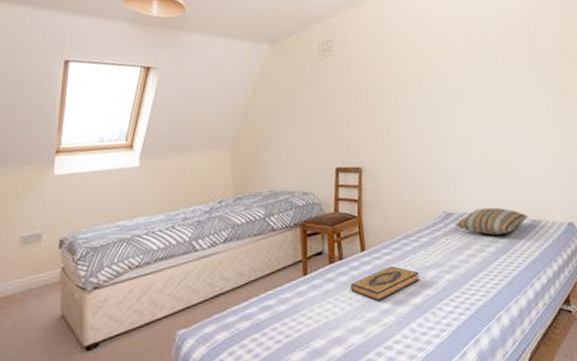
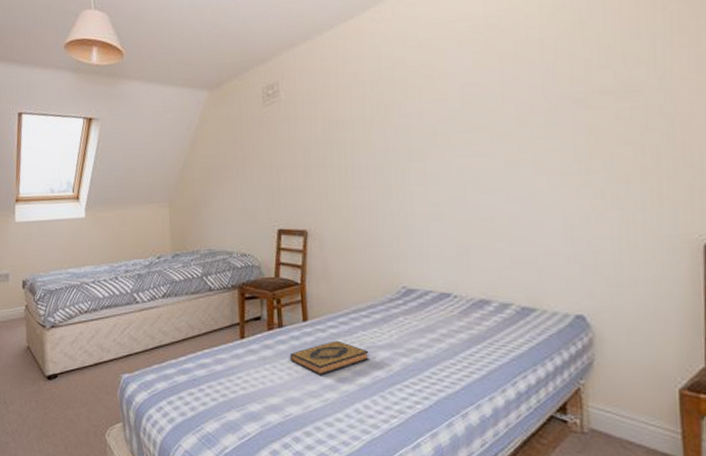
pillow: present [455,207,528,235] -> none [417,287,518,320]

